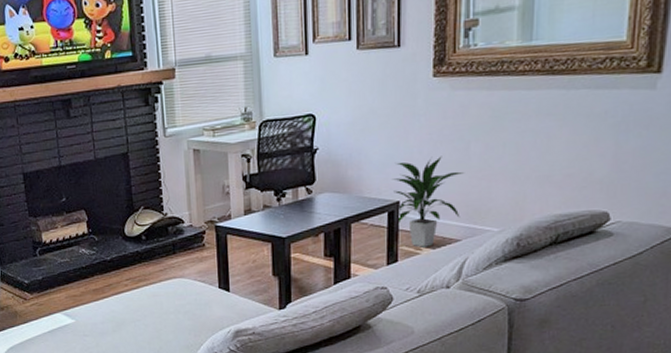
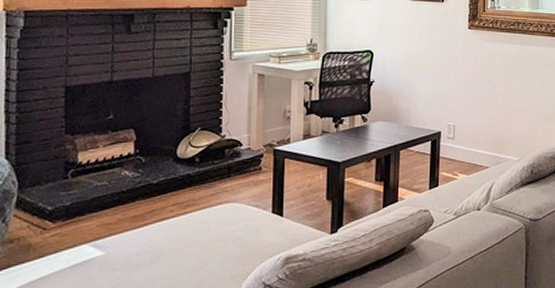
indoor plant: present [392,156,465,248] -> none [435,94,492,173]

